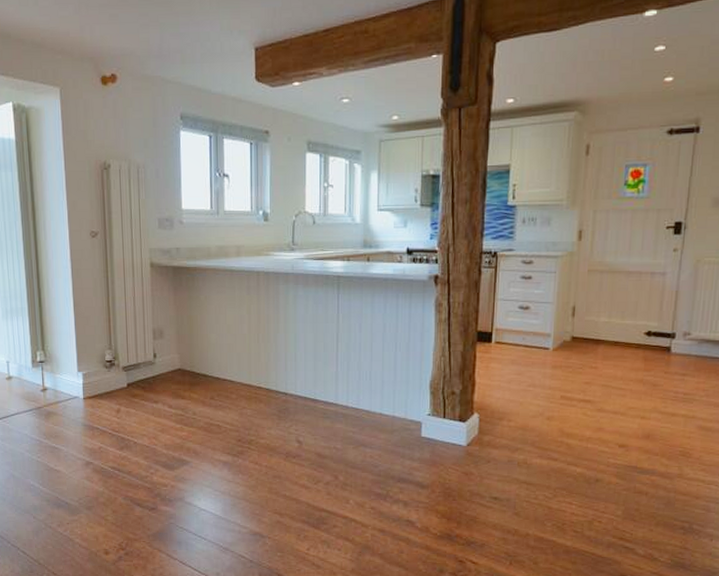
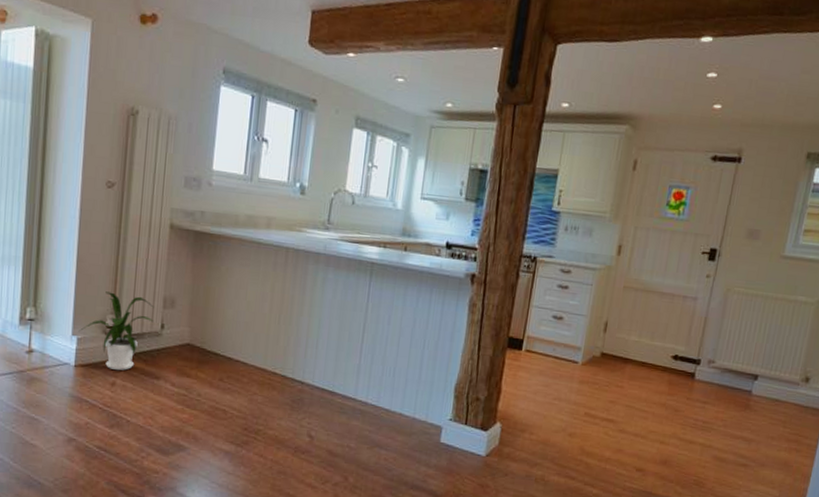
house plant: none [83,330,147,398] -> present [78,291,154,371]

